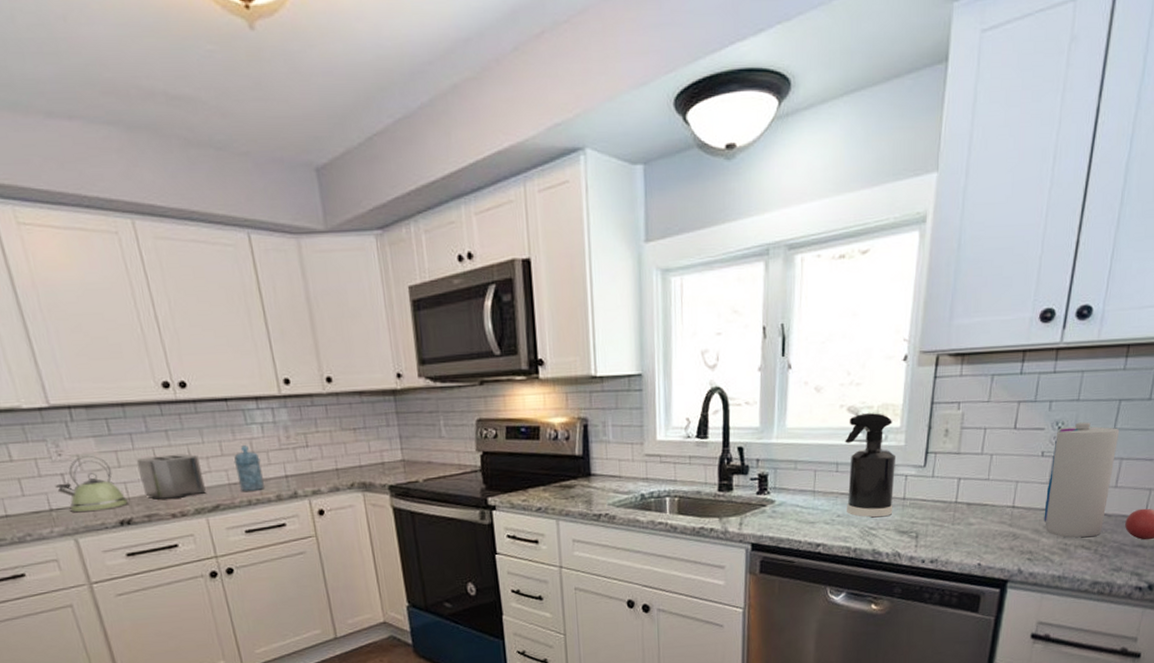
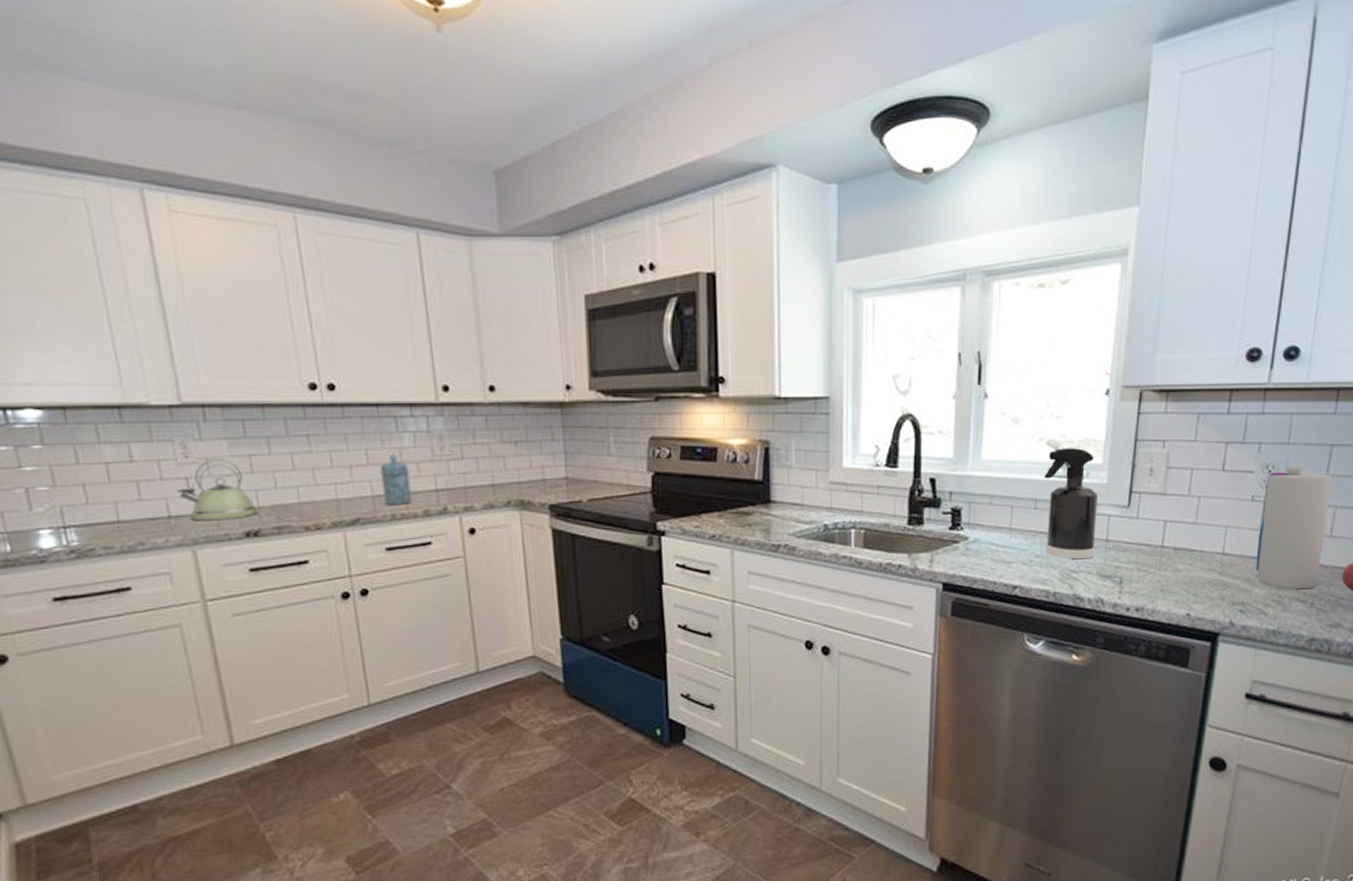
toaster: present [136,453,206,500] -> none [271,461,346,511]

